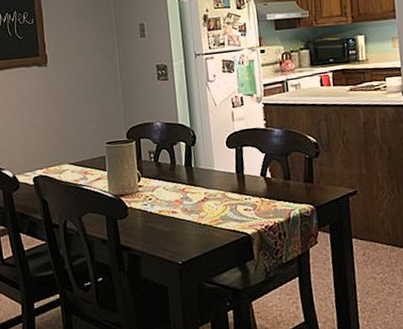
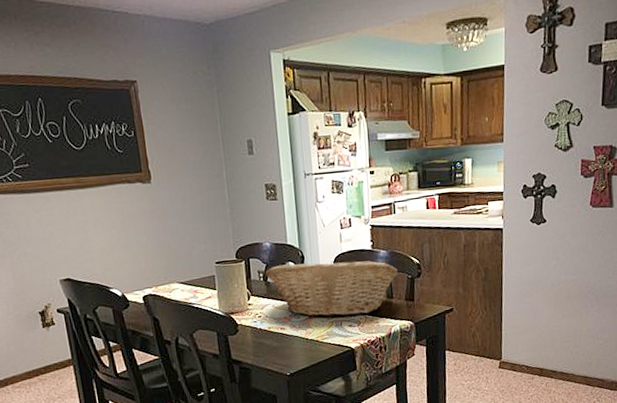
fruit basket: none [157,140,295,200] -> present [266,260,398,317]

